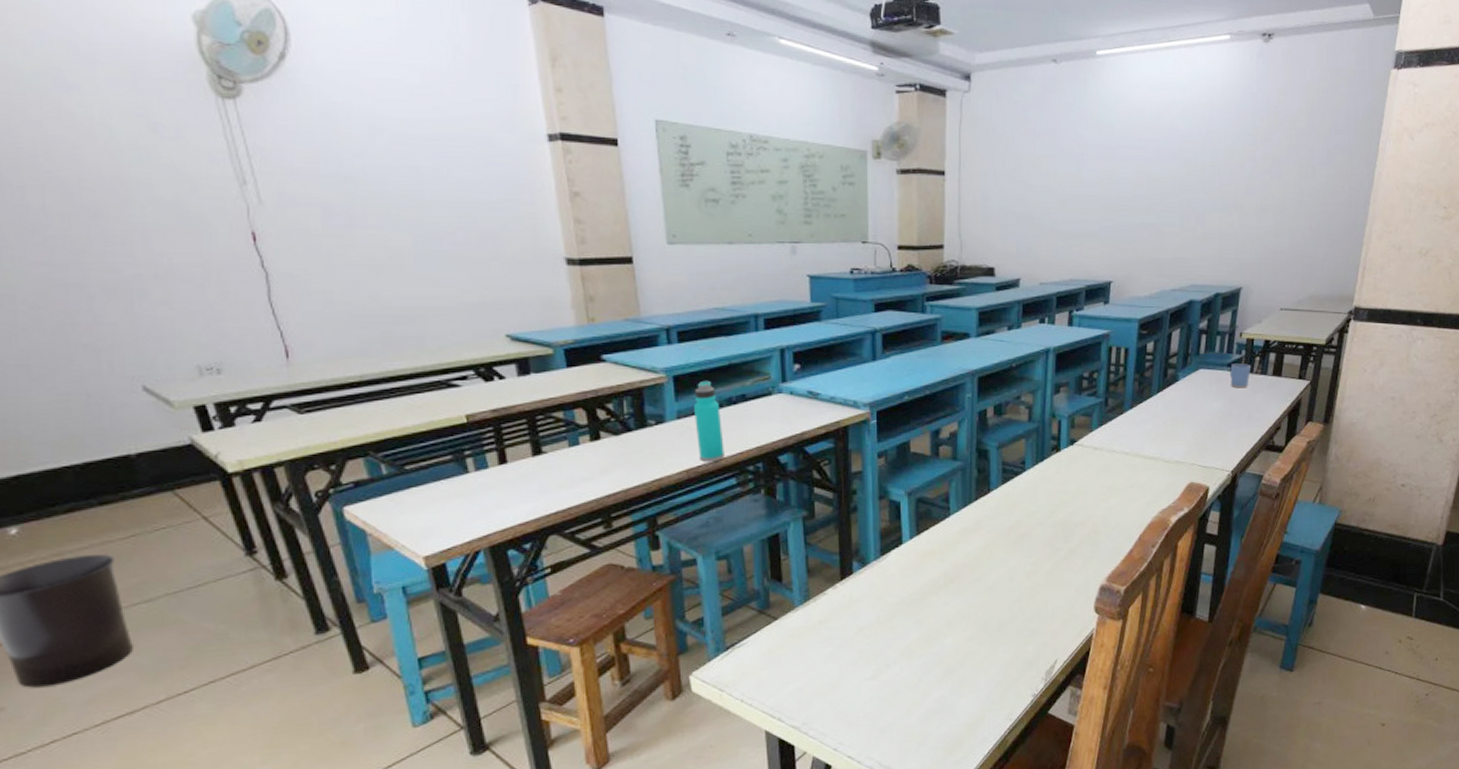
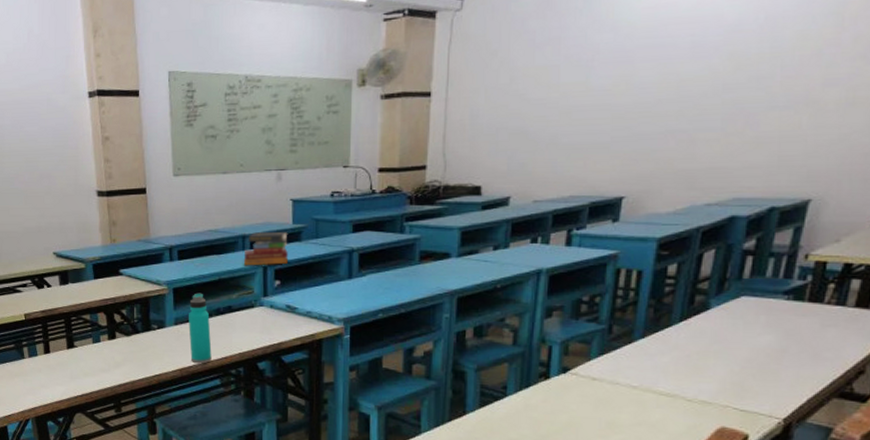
books: none [757,310,807,349] -> present [243,231,288,266]
mug: present [1230,364,1252,388] -> none [787,291,821,321]

